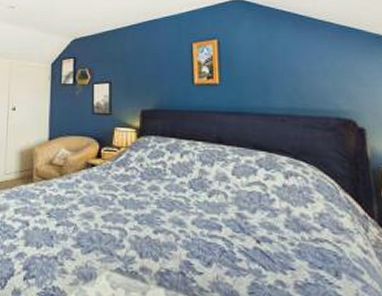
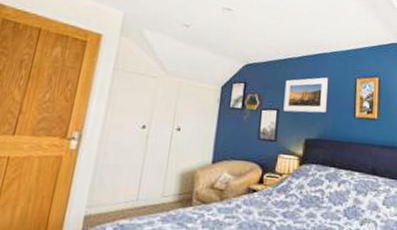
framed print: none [116,45,161,84] -> present [283,77,328,113]

